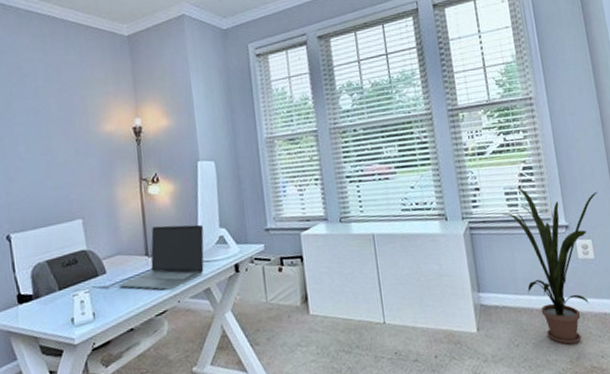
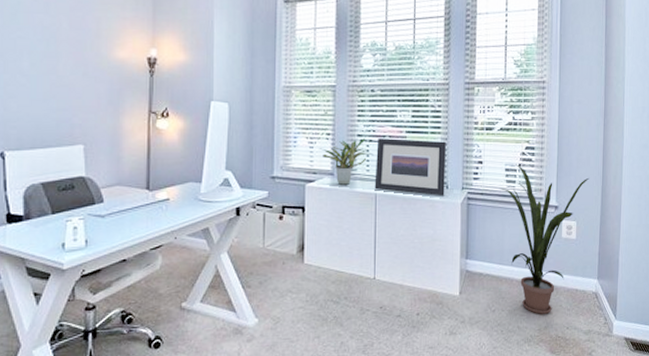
laptop: present [119,224,204,291] -> none [116,161,210,226]
potted plant: none [309,179,365,230] -> present [319,138,374,185]
picture frame: none [367,172,445,231] -> present [374,138,447,196]

